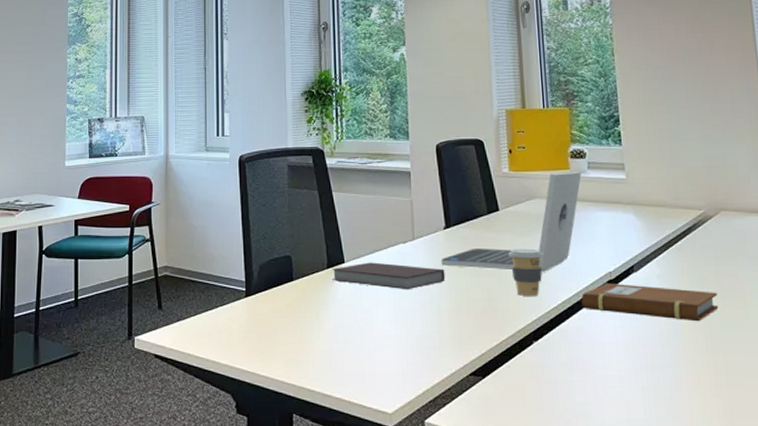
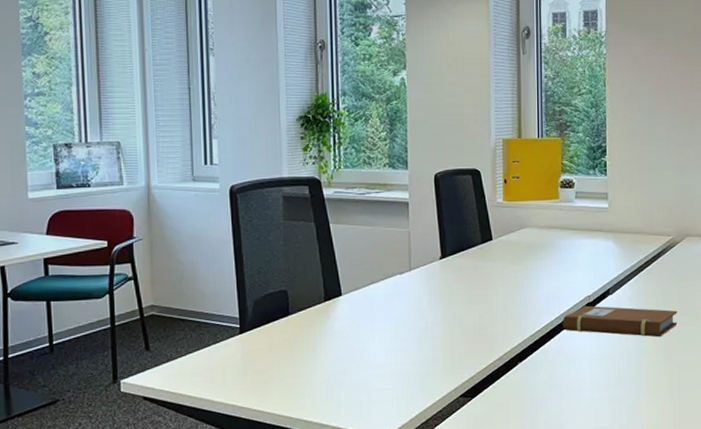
notebook: present [332,262,446,290] -> none [329,294,440,320]
laptop: present [441,172,582,272] -> none [436,201,569,298]
coffee cup: present [508,248,543,296] -> none [499,276,531,321]

